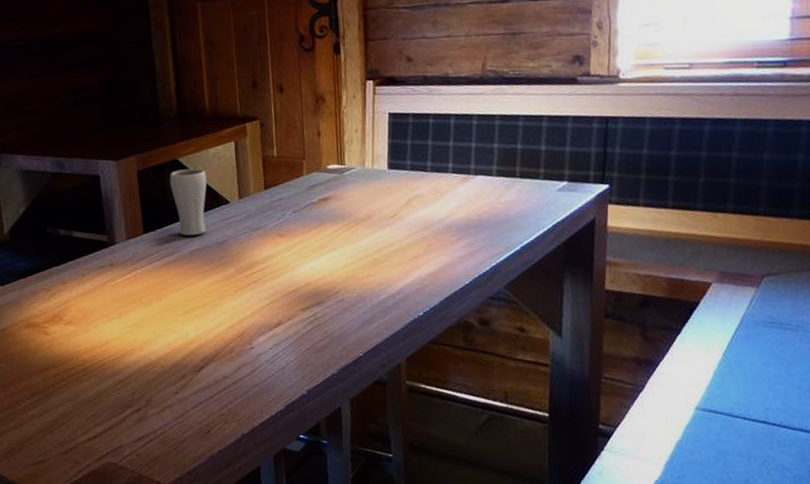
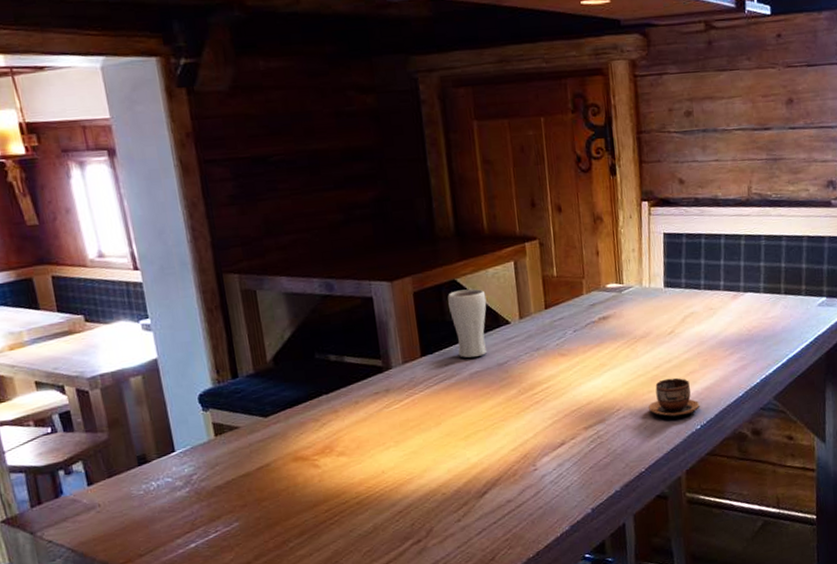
cup: none [368,262,423,302] -> present [649,377,700,417]

